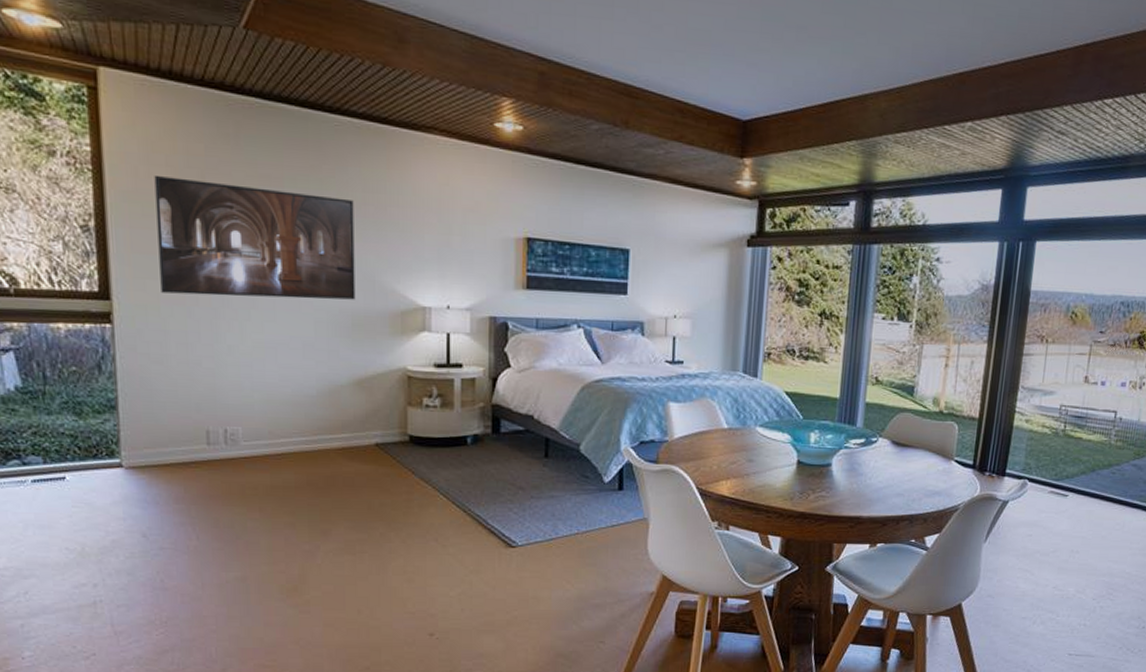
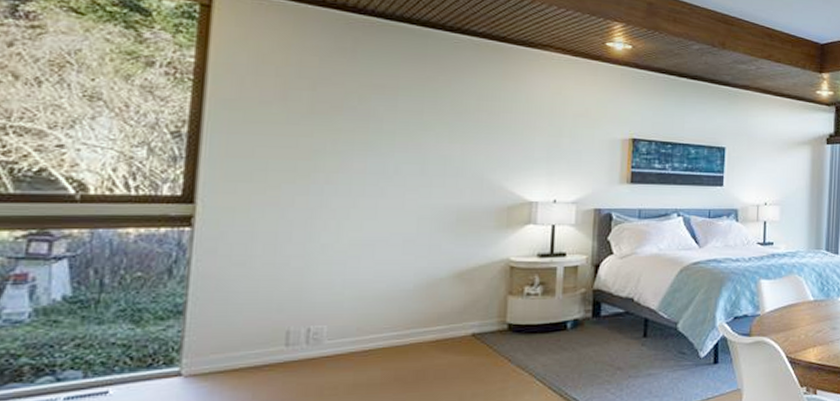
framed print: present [154,176,356,300] -> none [253,85,468,197]

